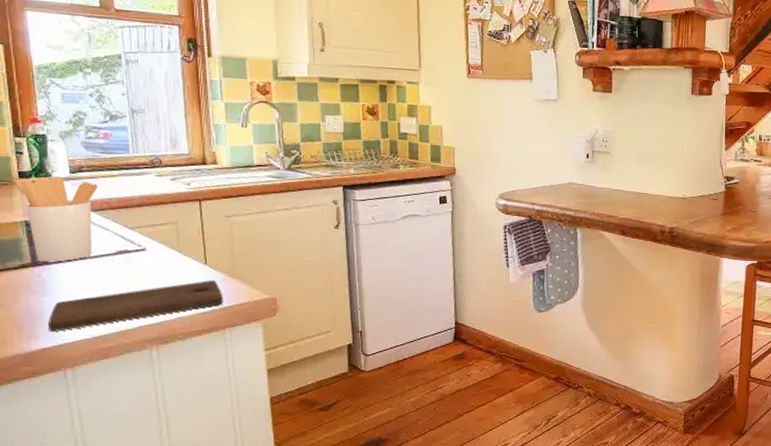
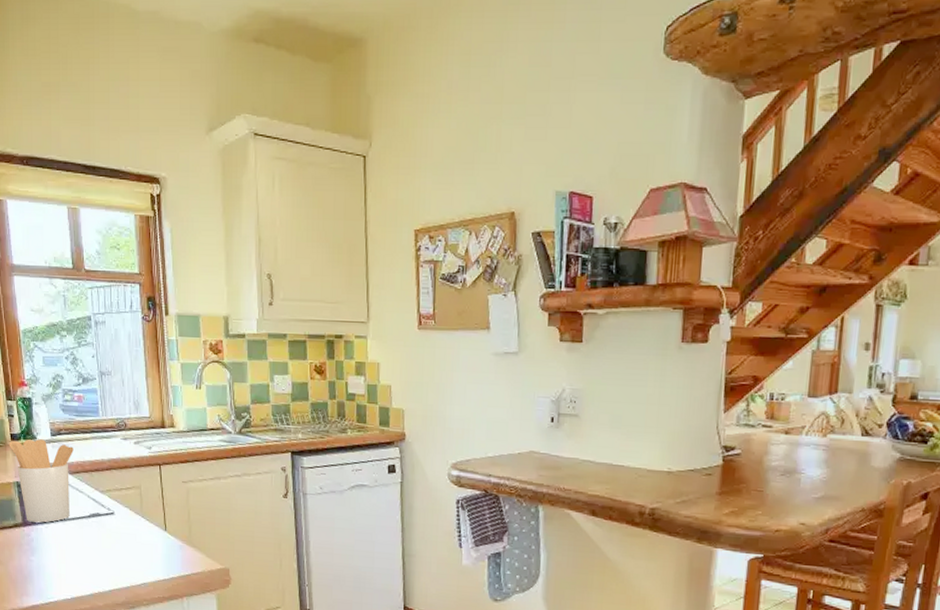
cutting board: present [48,280,223,332] -> none [37,546,181,590]

